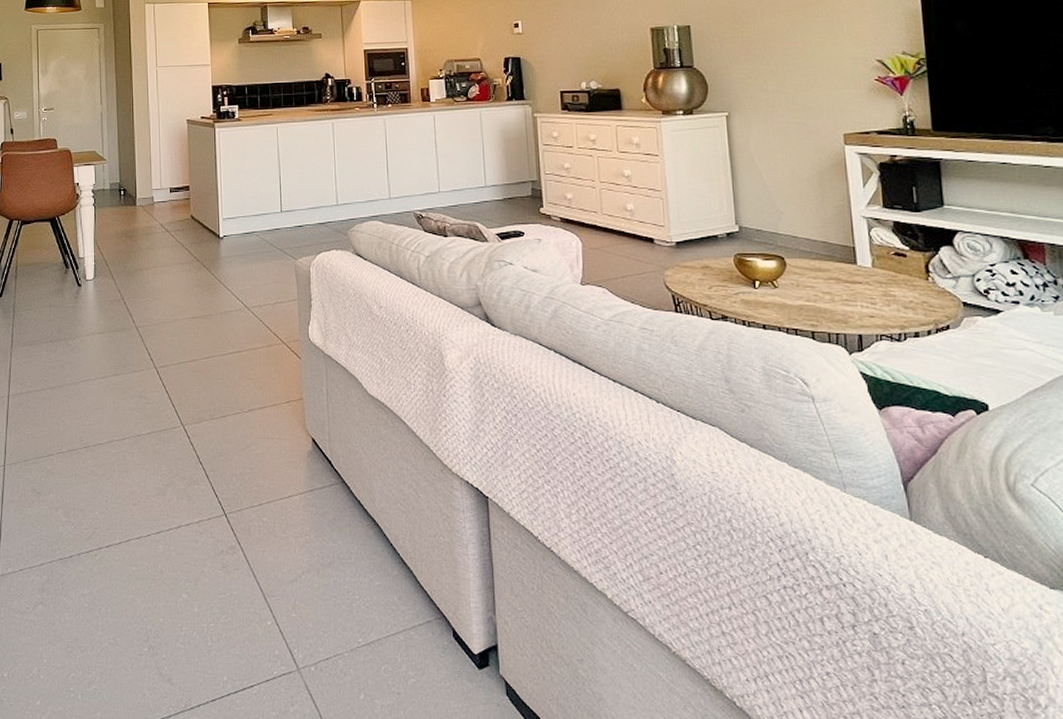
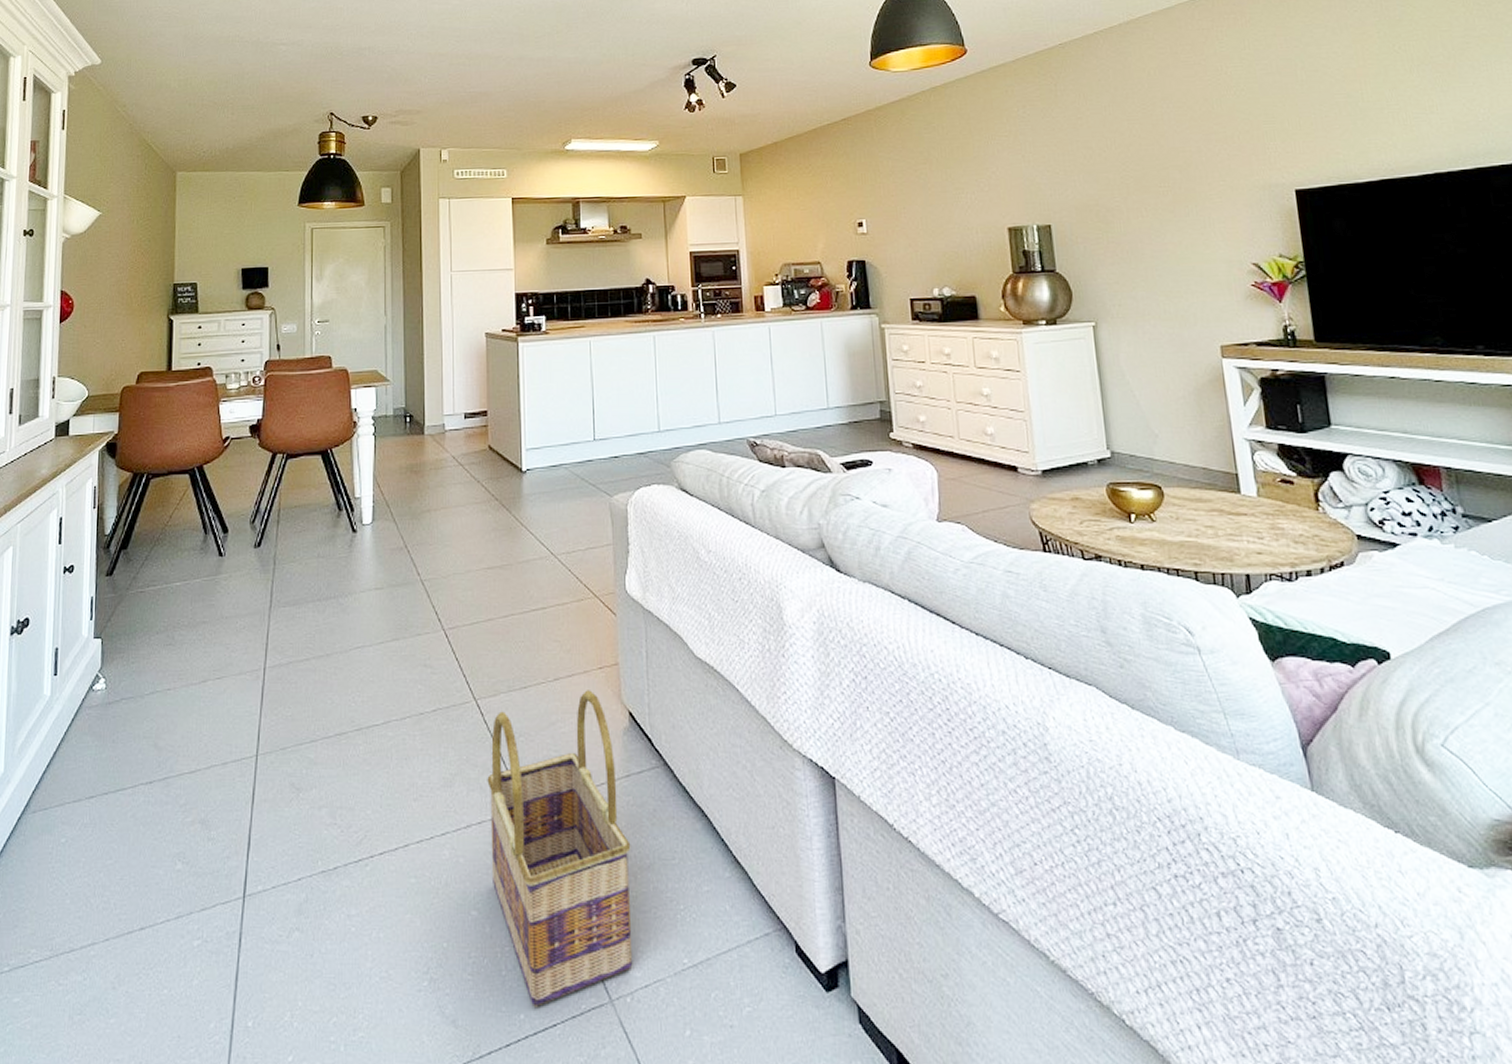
basket: none [193,420,316,671] -> present [487,690,633,1007]

